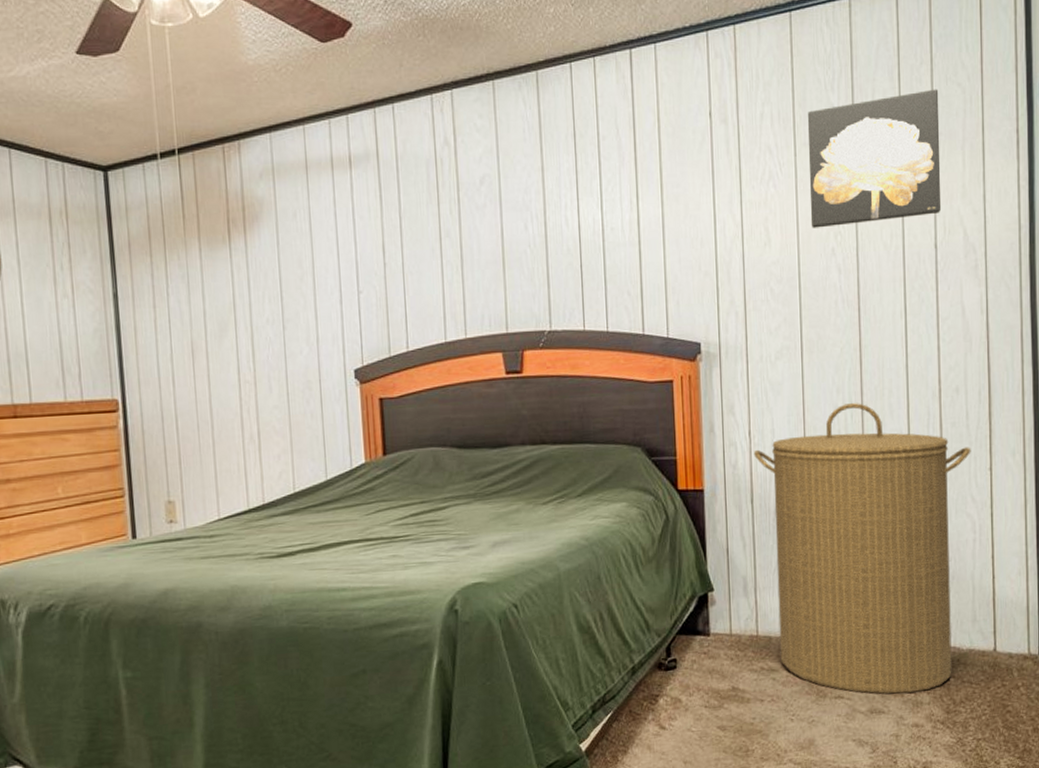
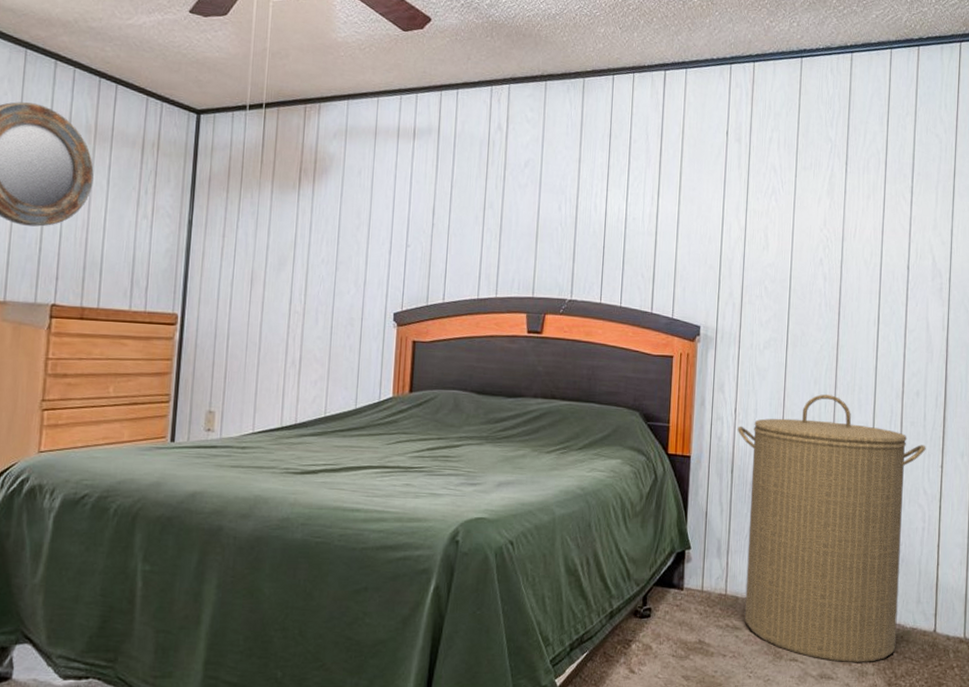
wall art: present [808,89,941,228] -> none [804,136,920,241]

